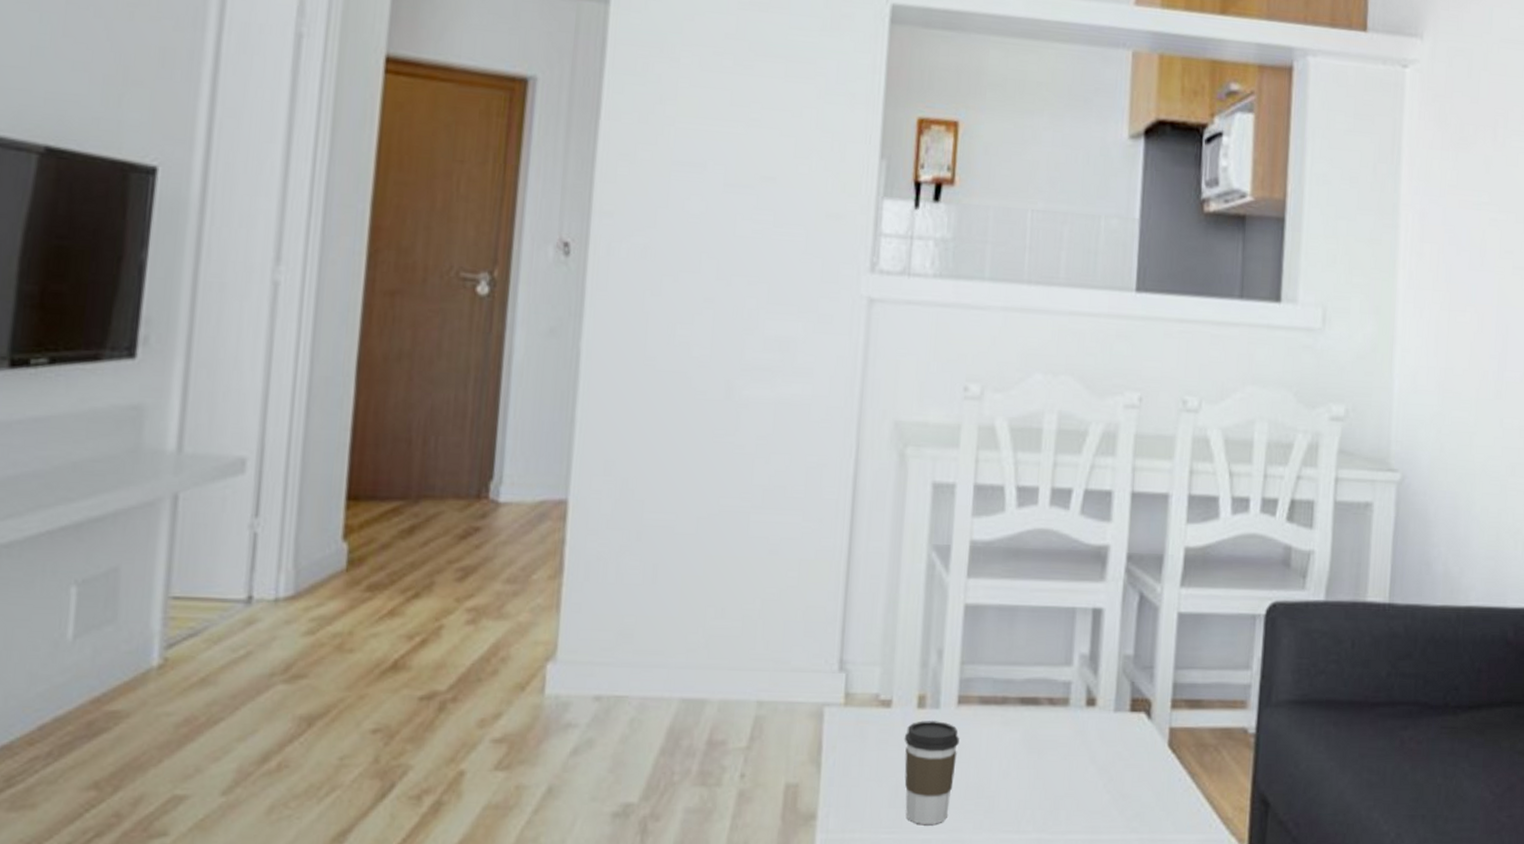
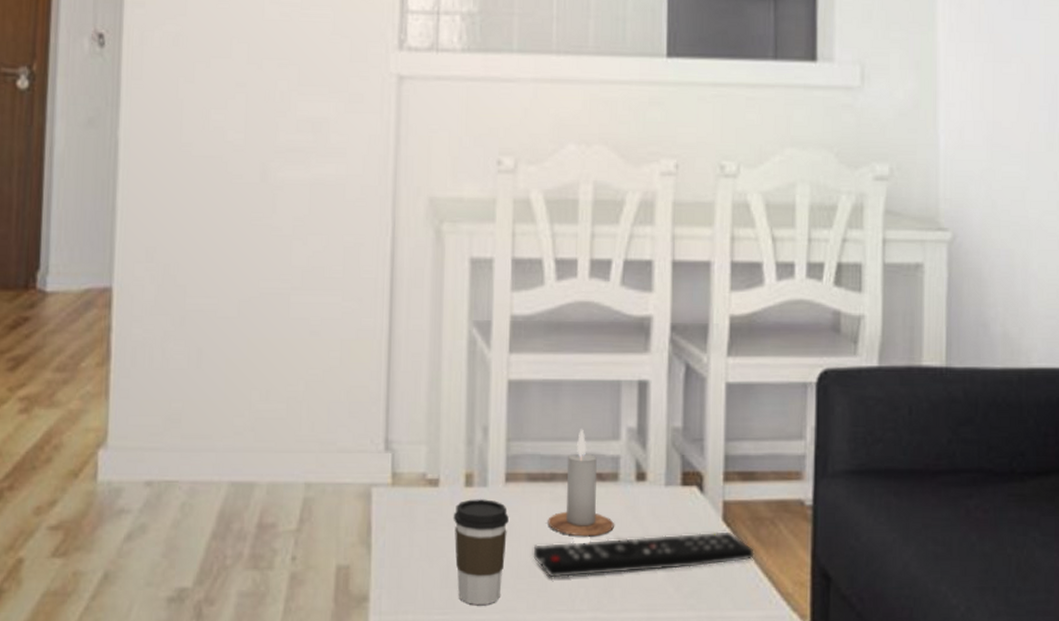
remote control: none [980,757,1197,800] -> present [532,531,754,578]
candle: none [997,654,1063,760] -> present [548,429,614,537]

